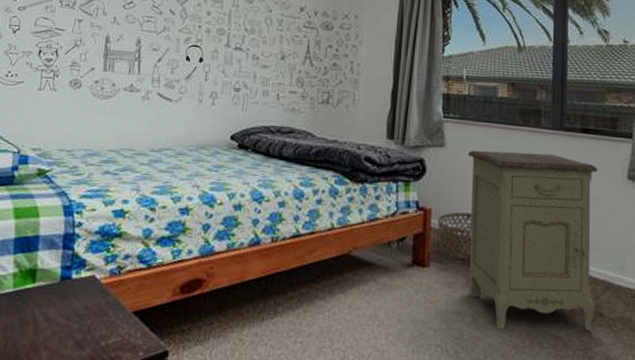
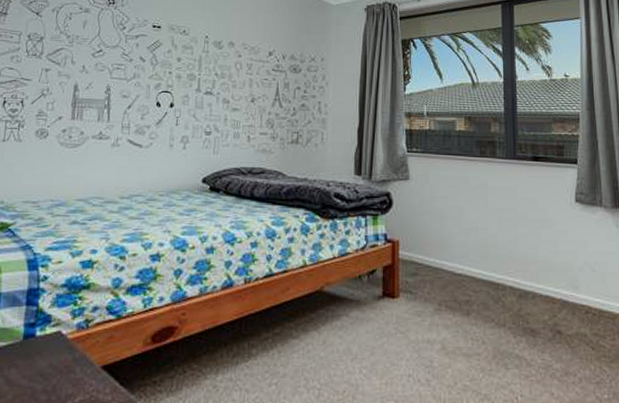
basket: present [437,212,473,261] -> none [405,242,438,289]
nightstand: present [467,150,598,331] -> none [430,181,553,355]

